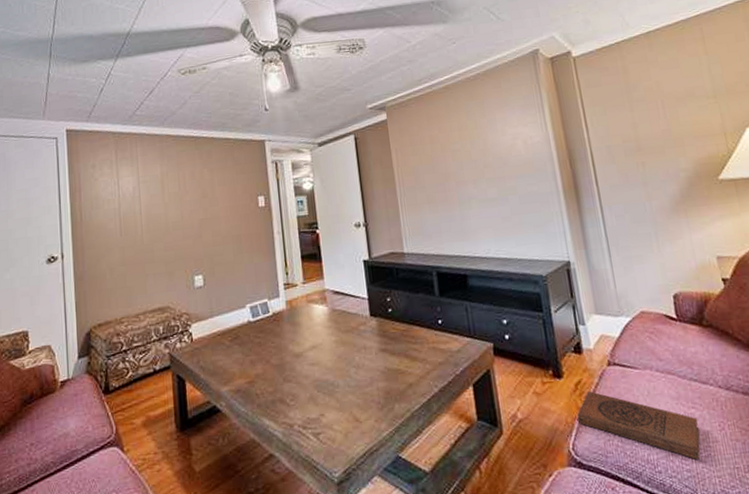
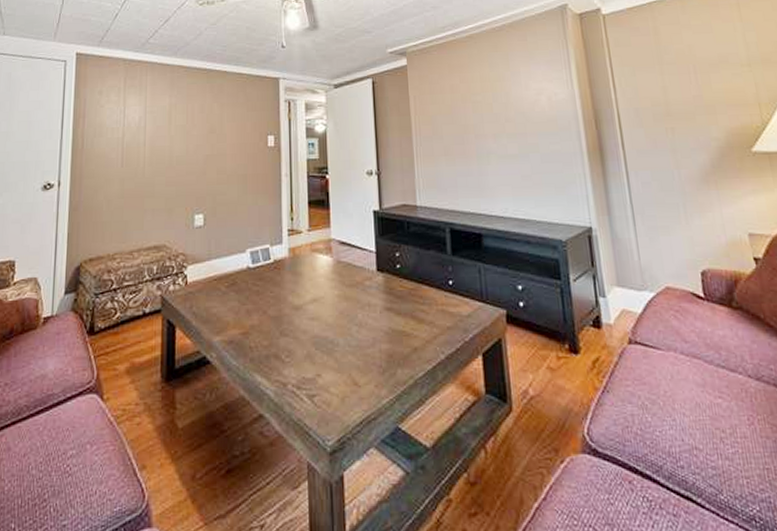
book: present [577,391,701,460] -> none [594,371,727,457]

